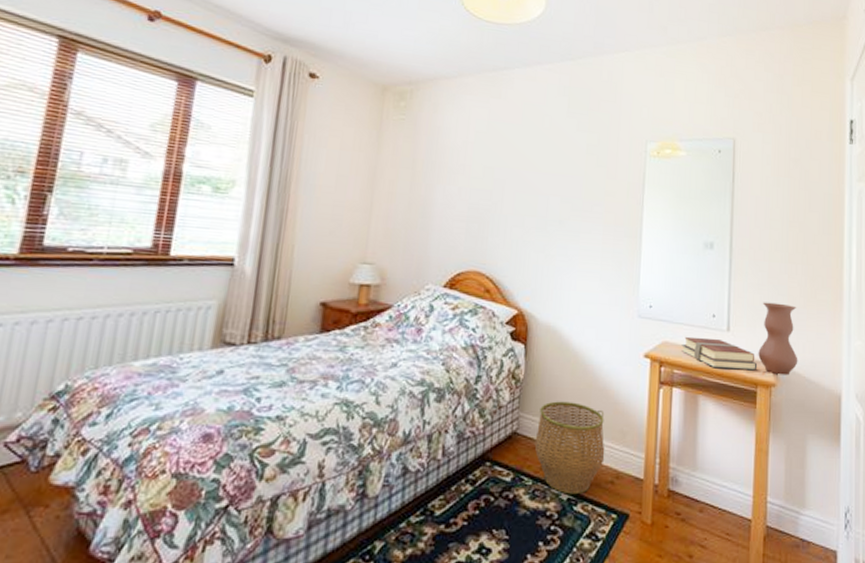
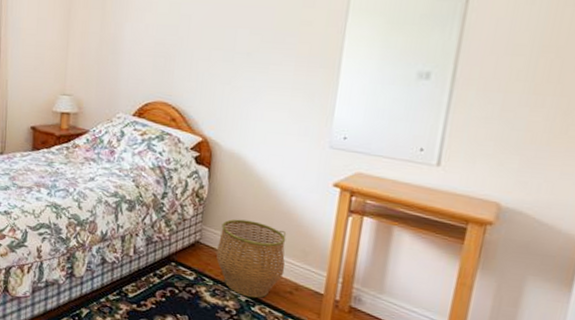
books: present [681,336,758,371] -> none [377,169,472,208]
vase: present [758,302,798,376] -> none [473,137,537,215]

